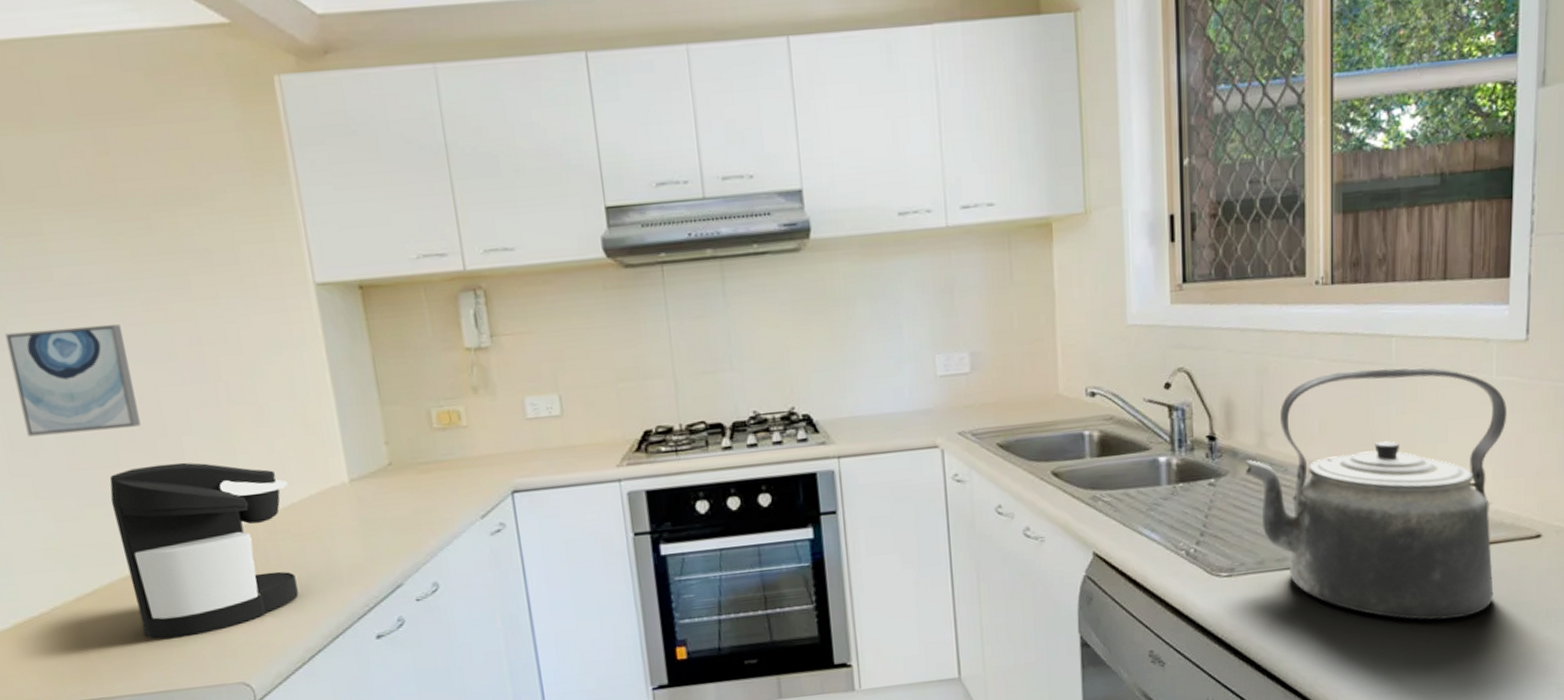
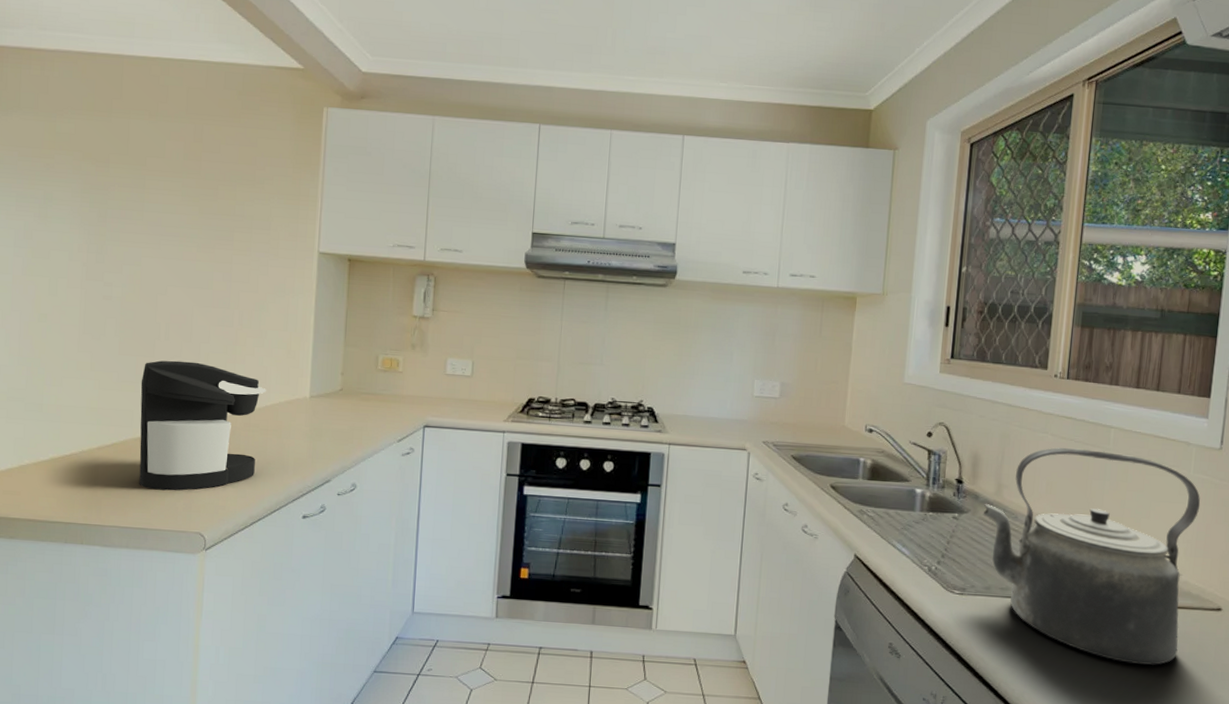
wall art: present [5,324,141,437] -> none [97,251,180,331]

